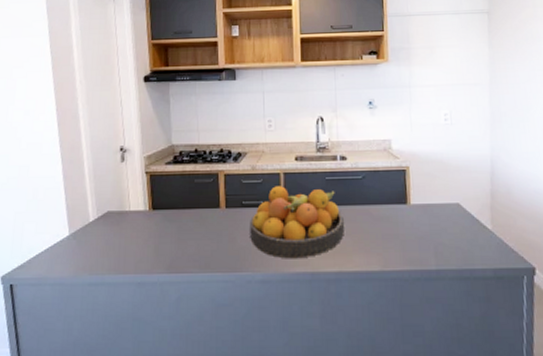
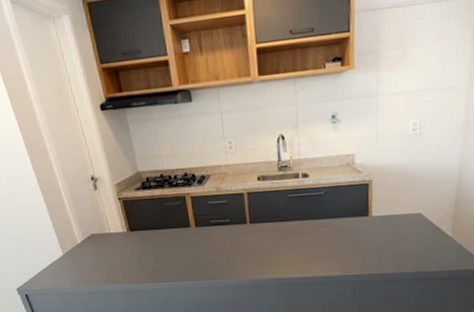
fruit bowl: present [250,186,345,259] -> none [219,205,308,268]

